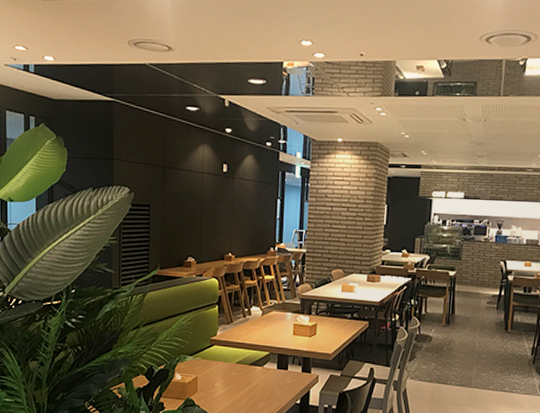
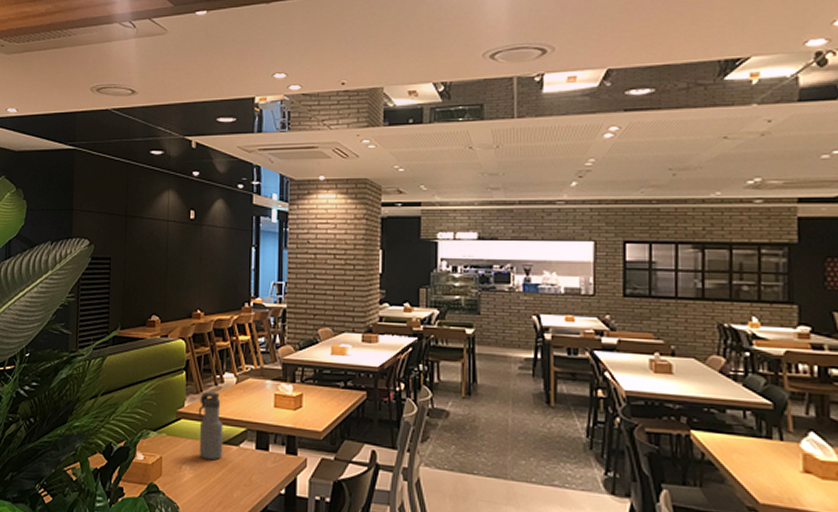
water bottle: none [229,322,250,379] -> present [198,391,223,460]

